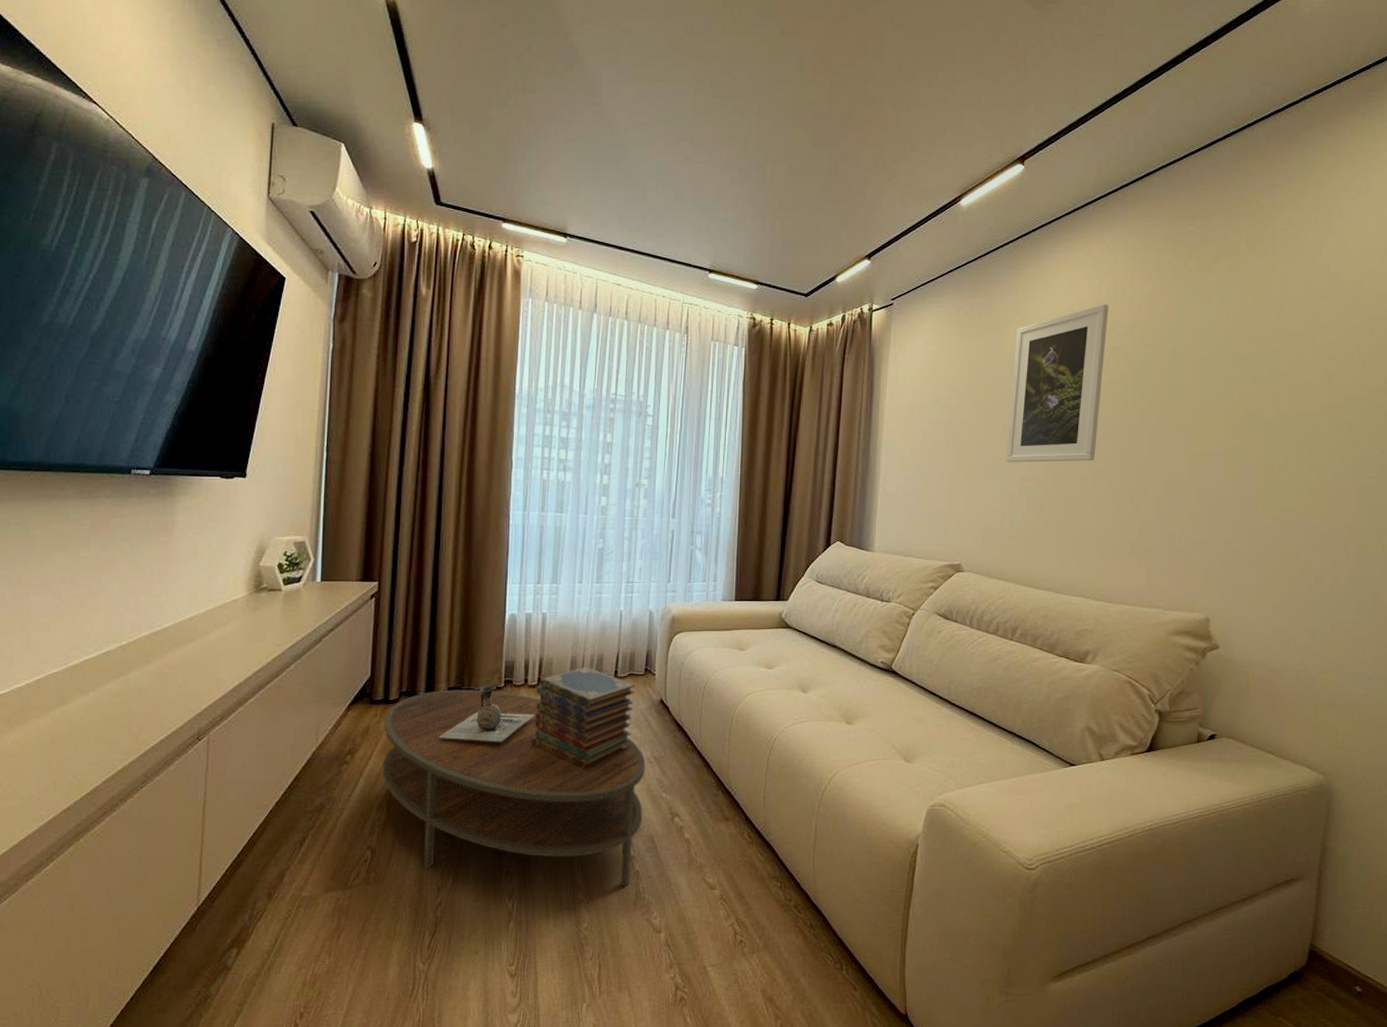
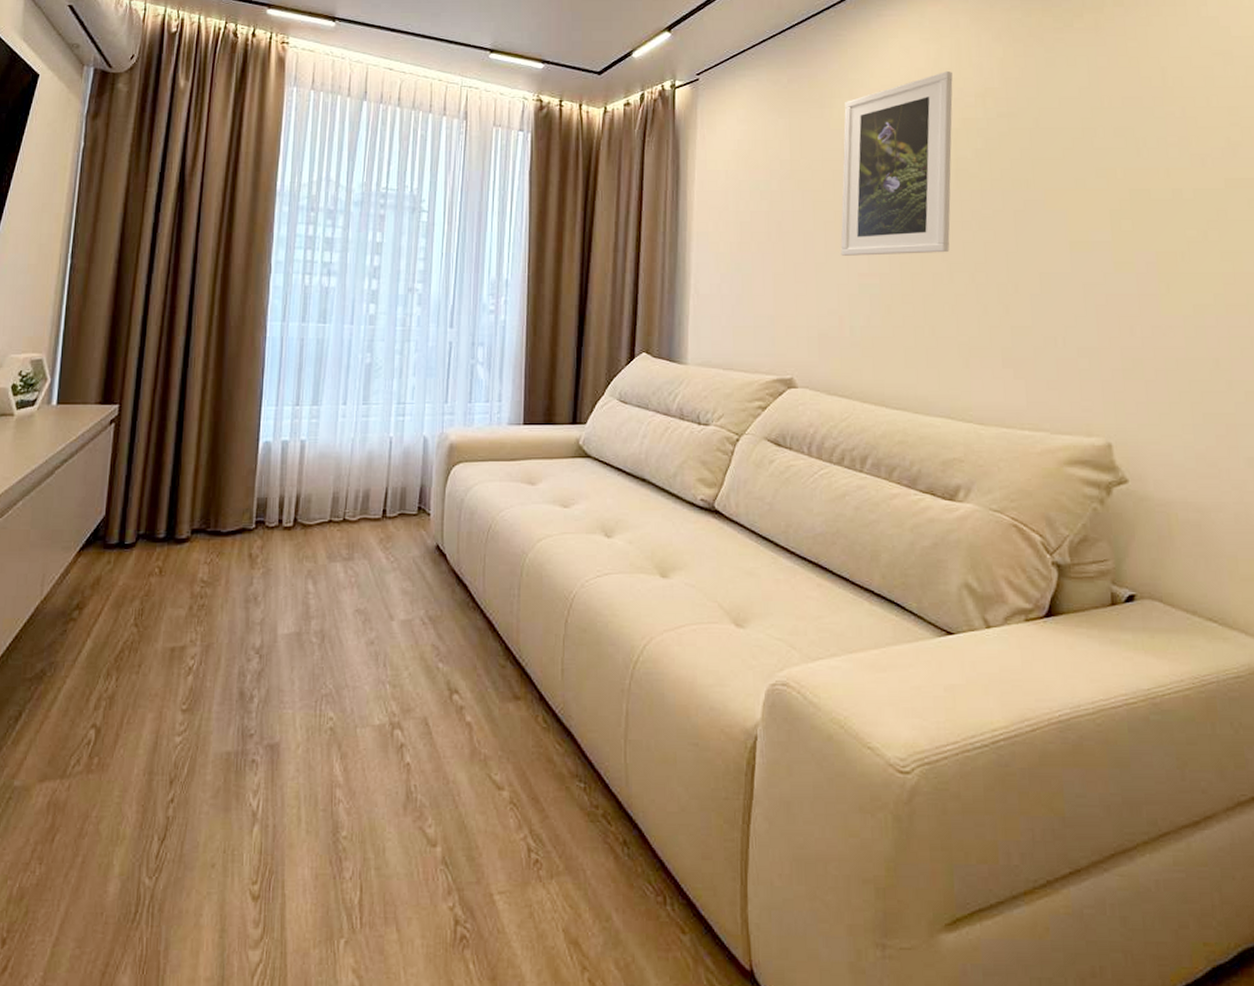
coffee table: present [383,689,646,887] -> none [113,532,418,784]
decorative vase: present [438,685,534,742] -> none [178,526,289,596]
book stack: present [532,666,635,770] -> none [285,503,406,632]

